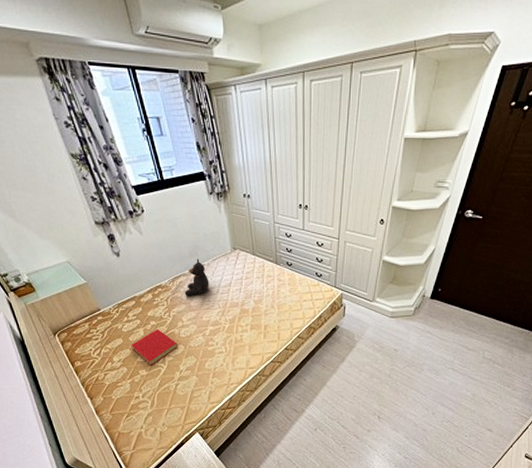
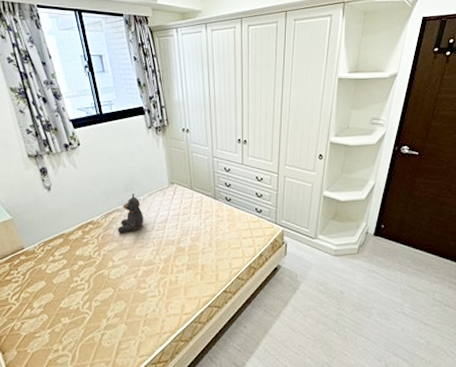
book: present [131,329,178,365] -> none [54,270,107,312]

